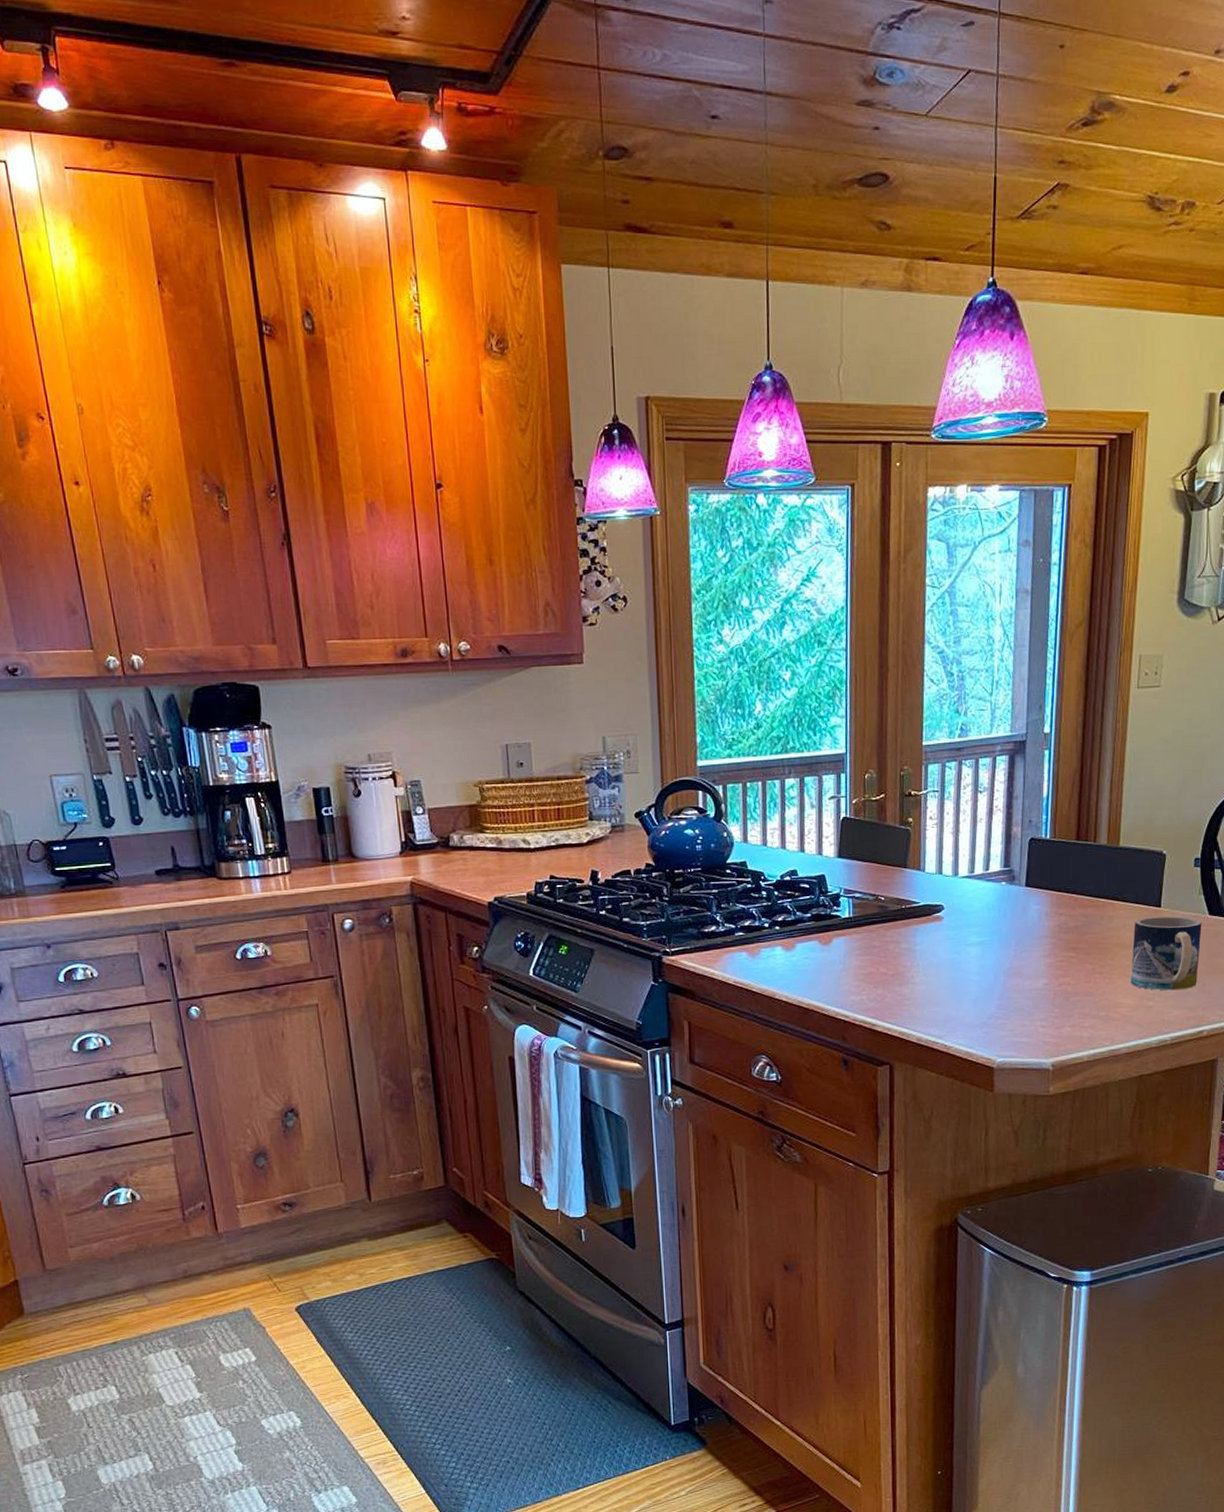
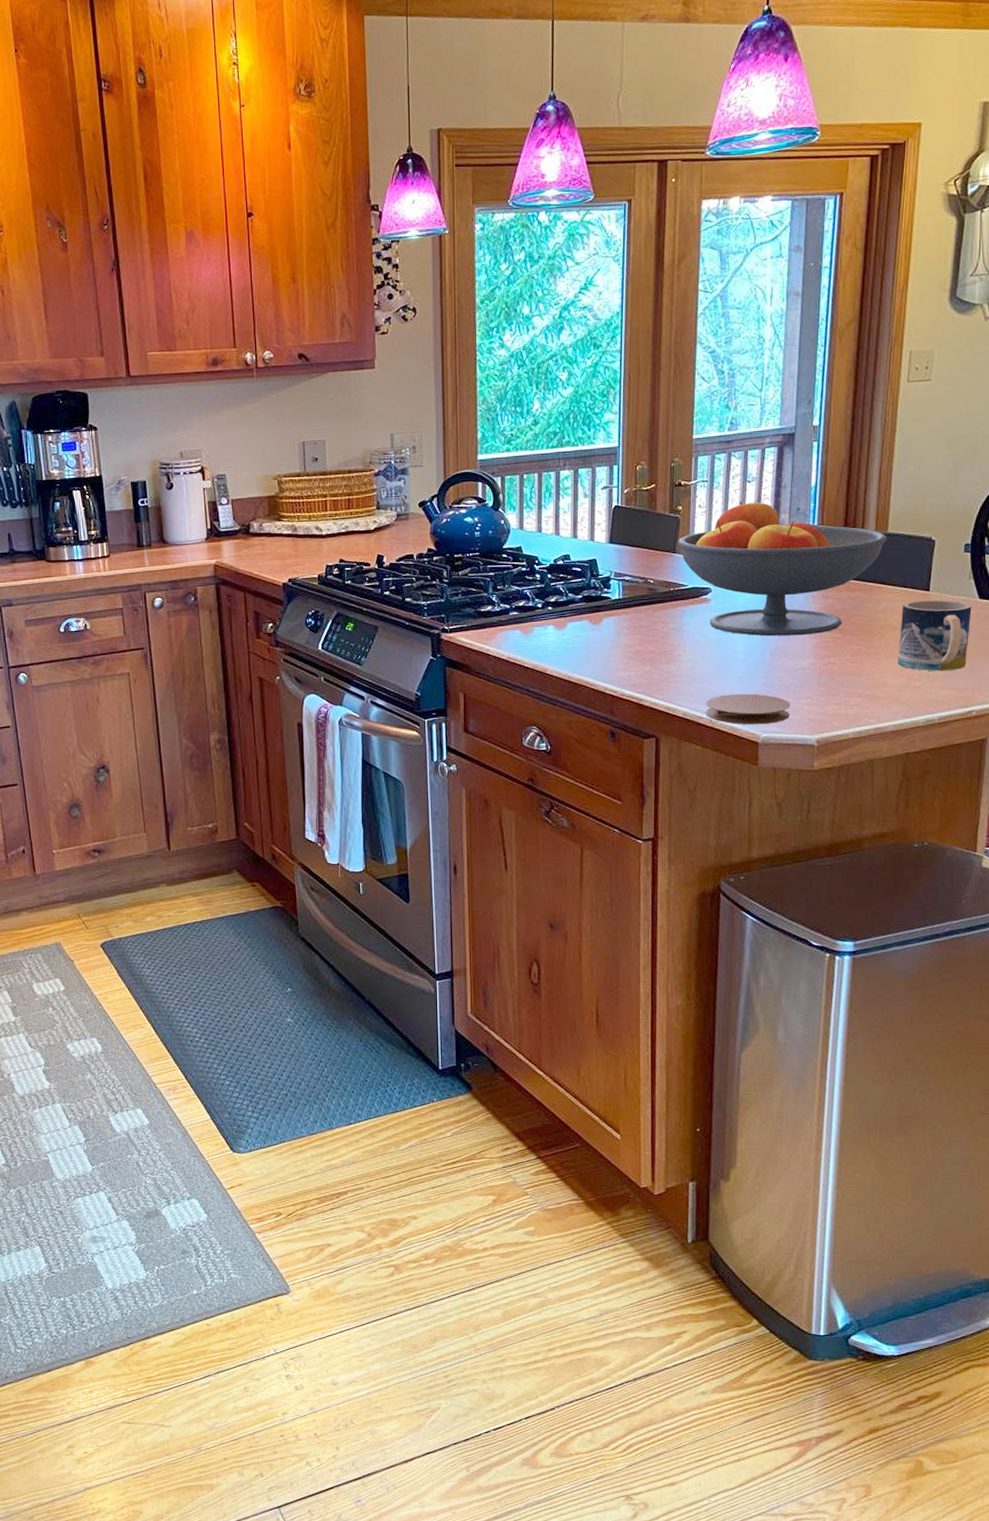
fruit bowl: none [908,812,1120,956] -> present [677,501,888,637]
coaster: none [939,1016,1026,1050] -> present [705,693,791,725]

